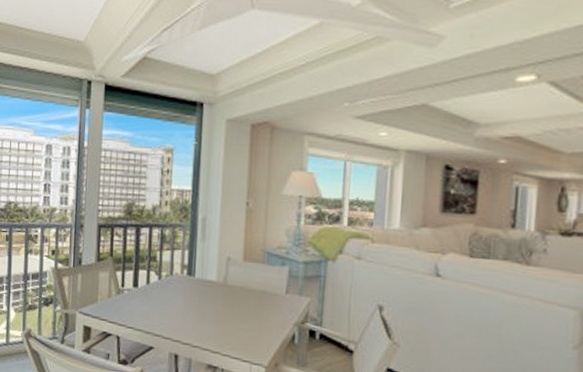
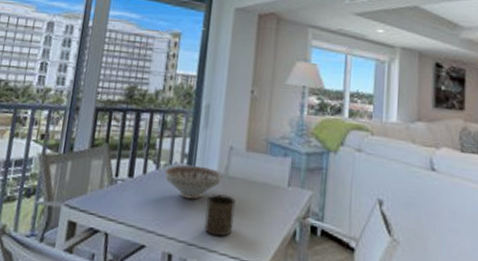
decorative bowl: none [166,275,221,307] -> present [164,165,222,200]
cup: none [206,301,236,340] -> present [204,194,237,237]

